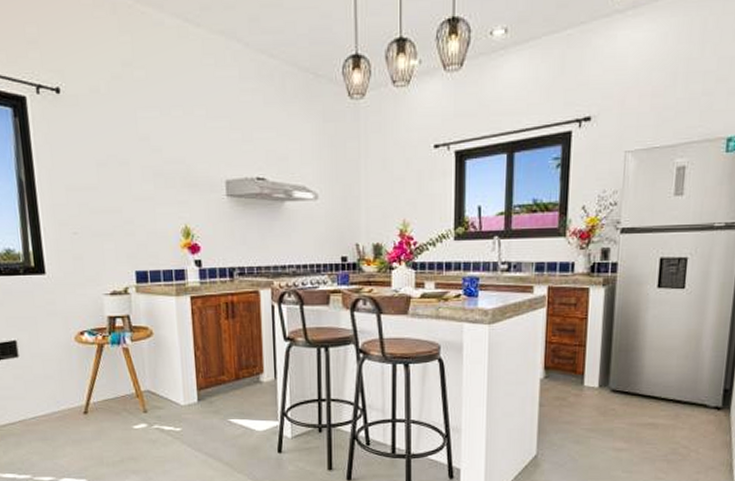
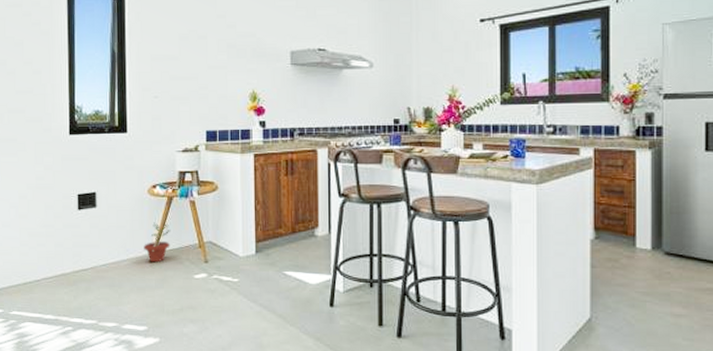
potted plant: none [75,371,105,414] -> present [144,222,171,263]

